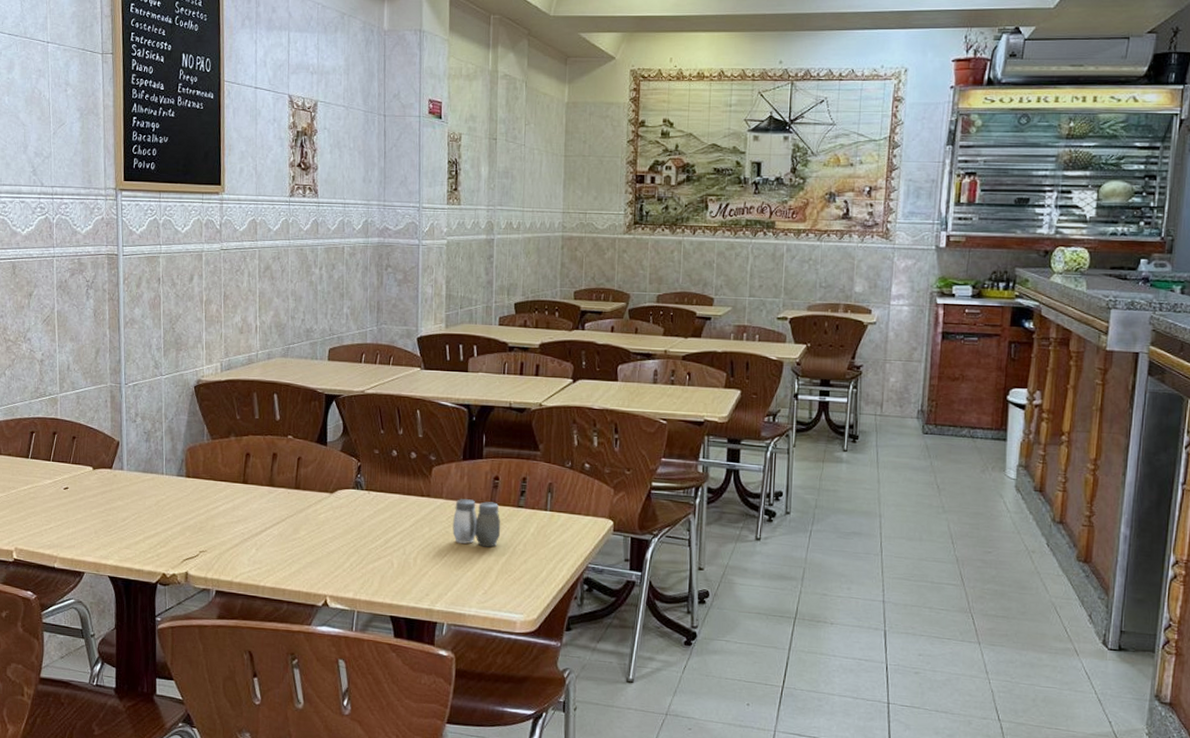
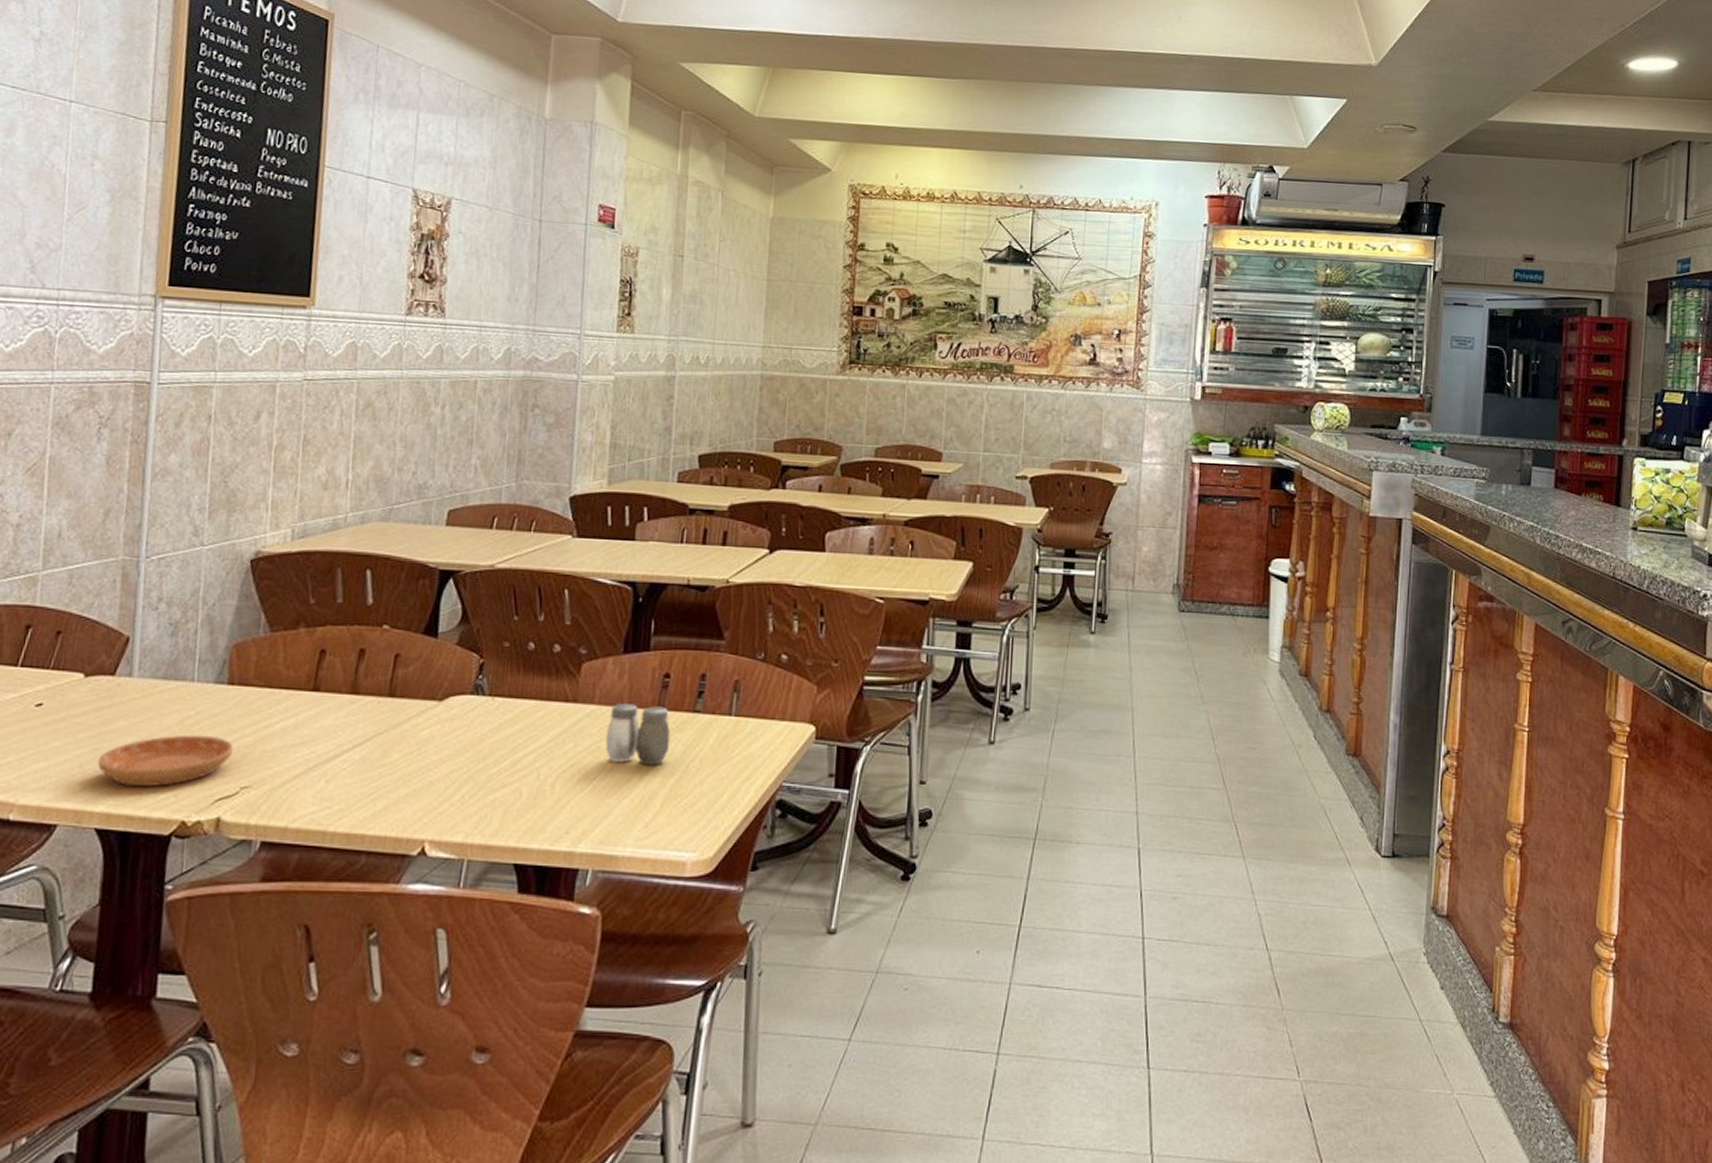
saucer: none [106,512,193,549] -> present [97,734,234,787]

